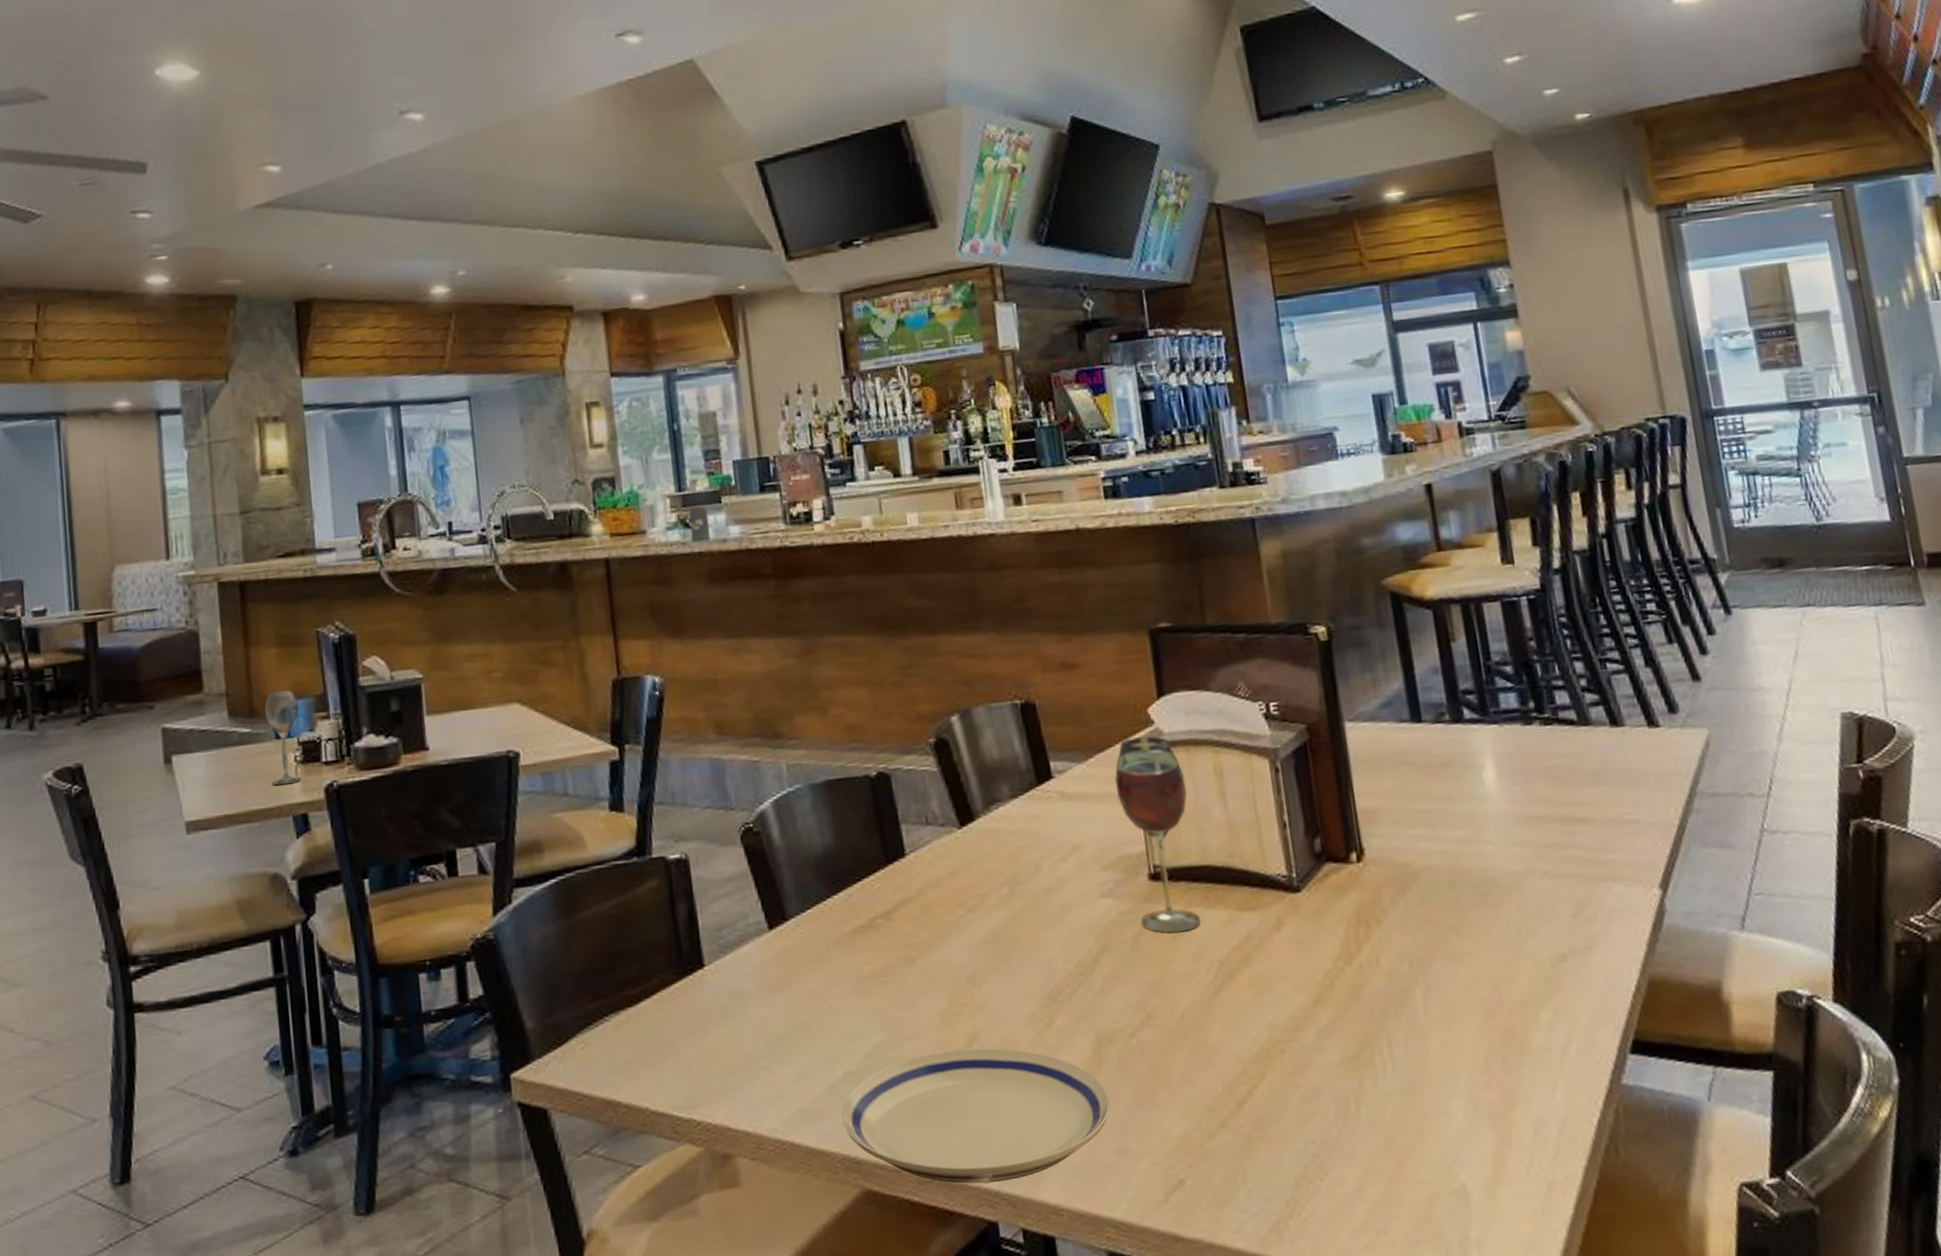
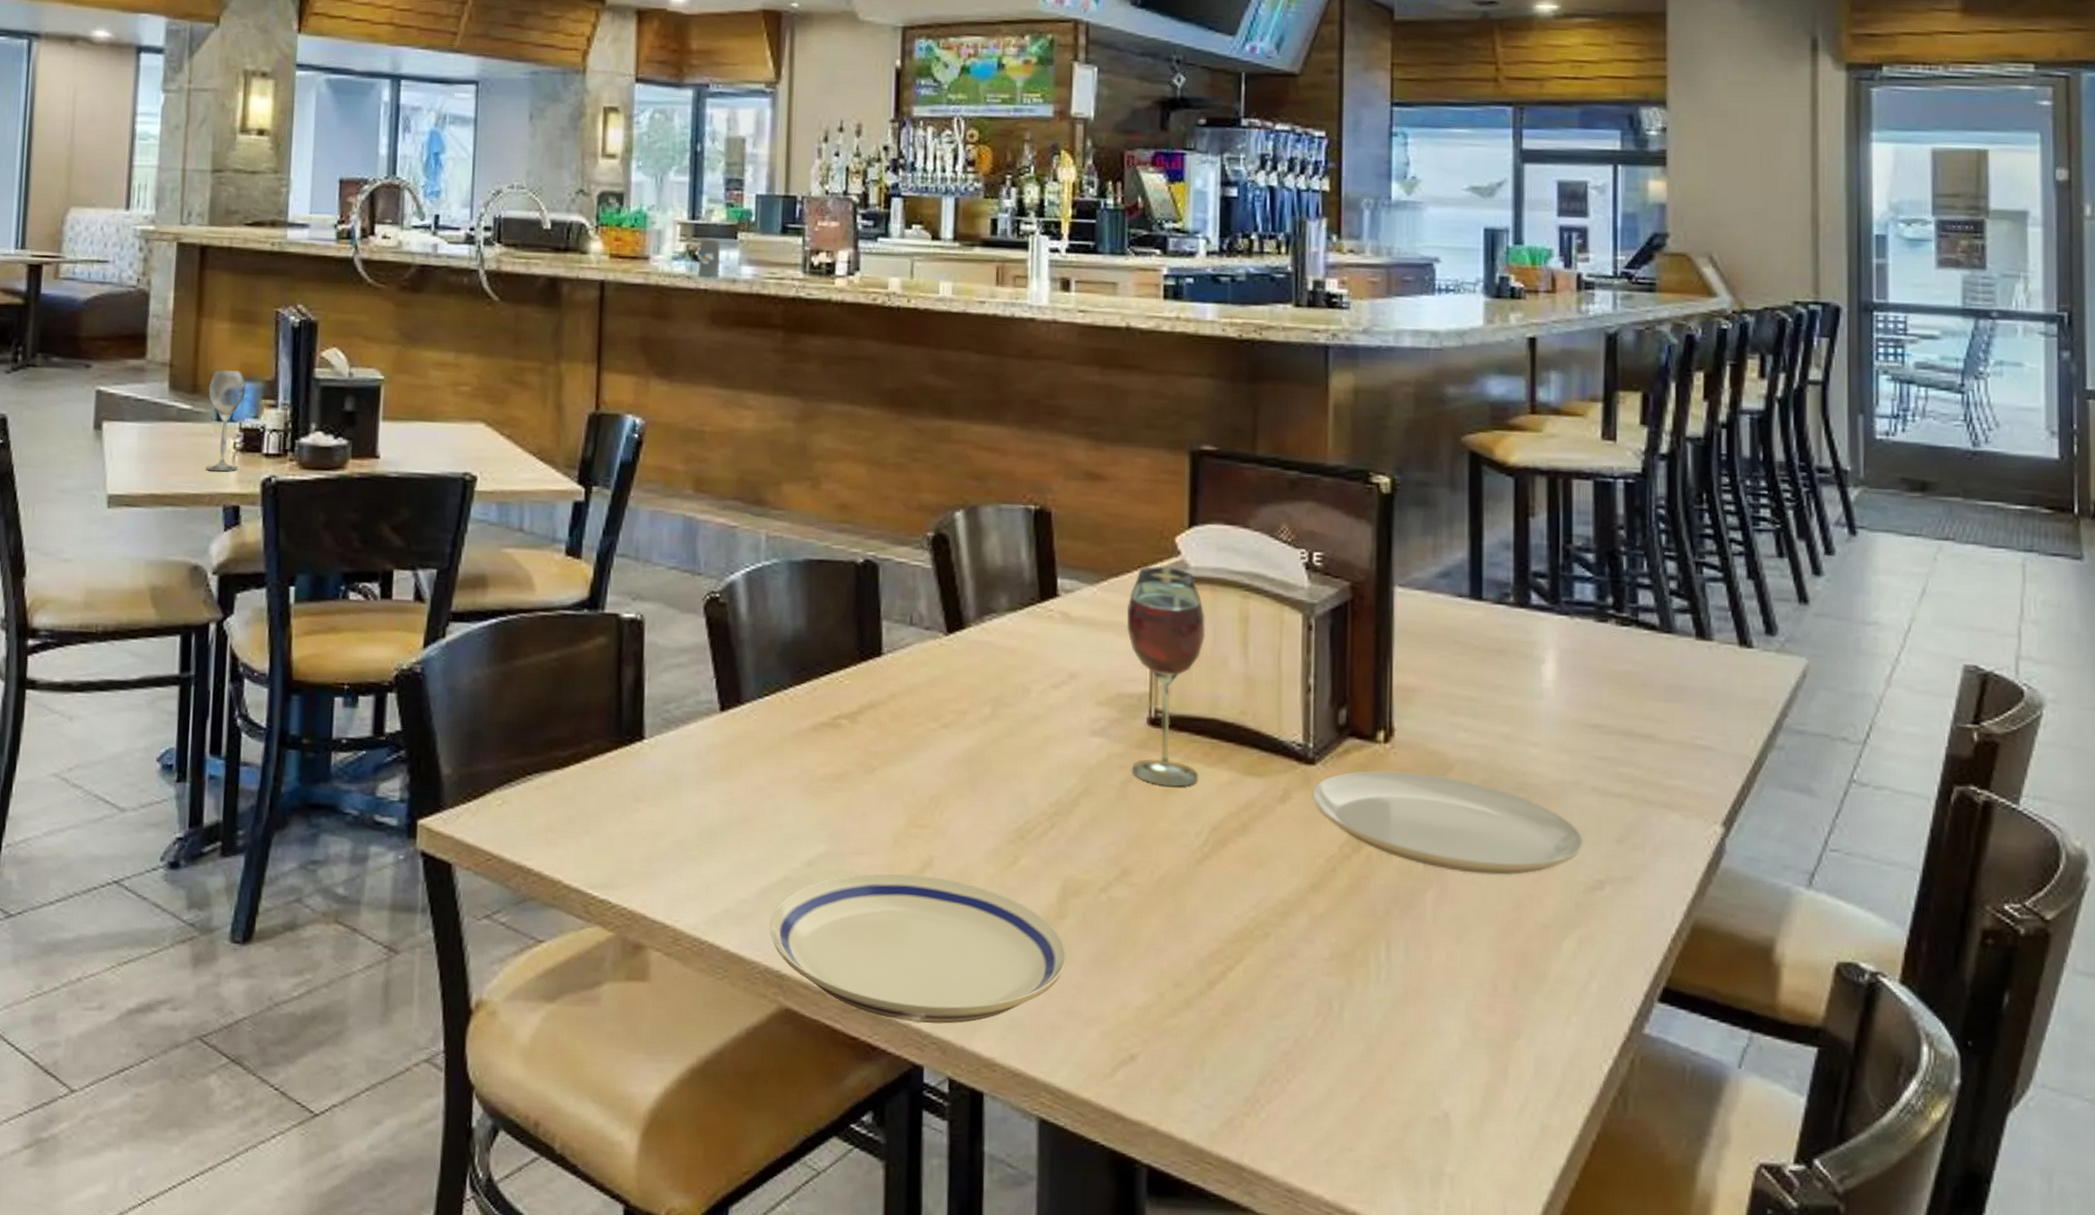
plate: none [1301,884,1543,967] -> present [1312,770,1583,875]

